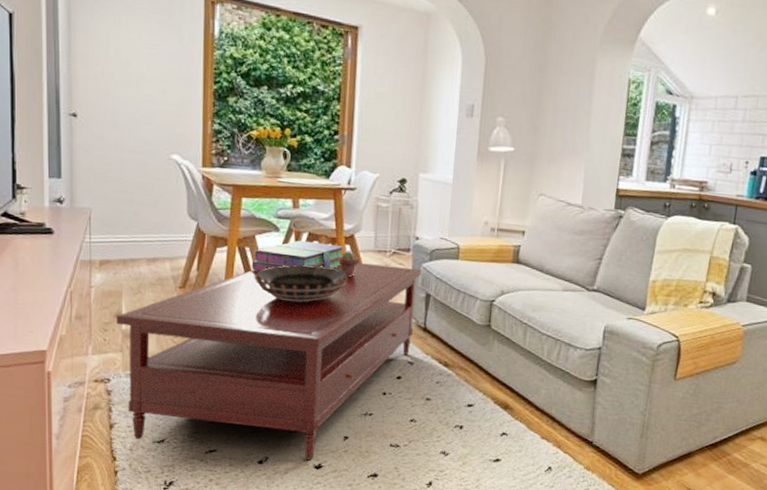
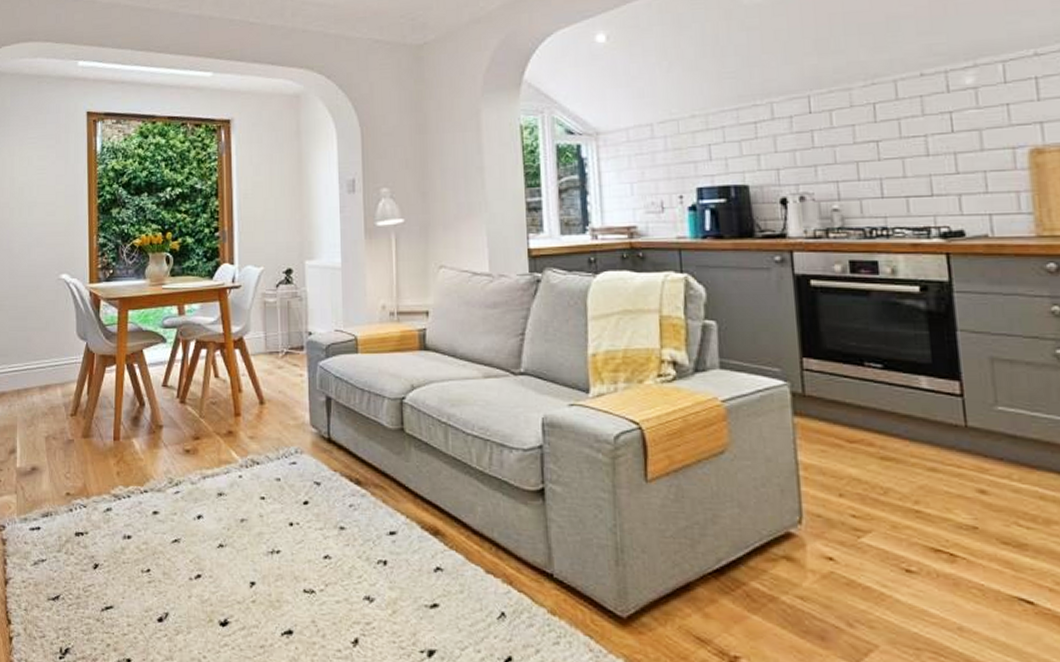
coffee table: present [116,262,422,460] -> none [11,368,319,615]
stack of books: present [251,240,344,272] -> none [140,349,234,389]
decorative bowl: present [254,264,348,302] -> none [144,376,240,420]
potted succulent: present [338,250,360,277] -> none [229,355,251,385]

